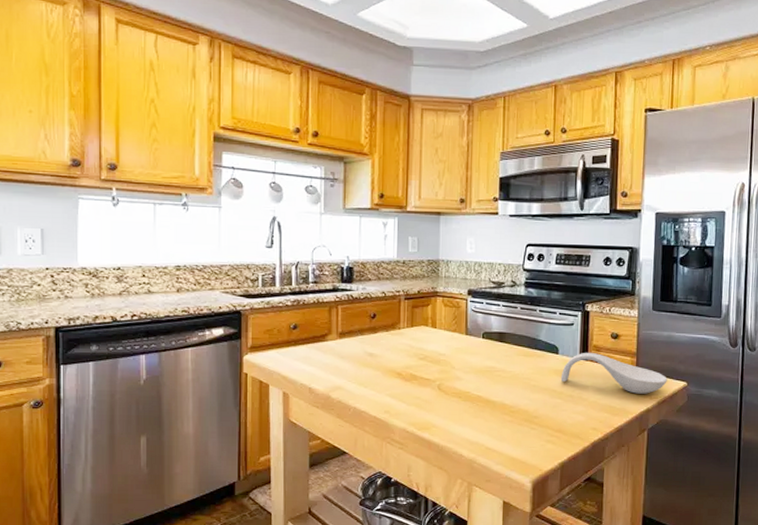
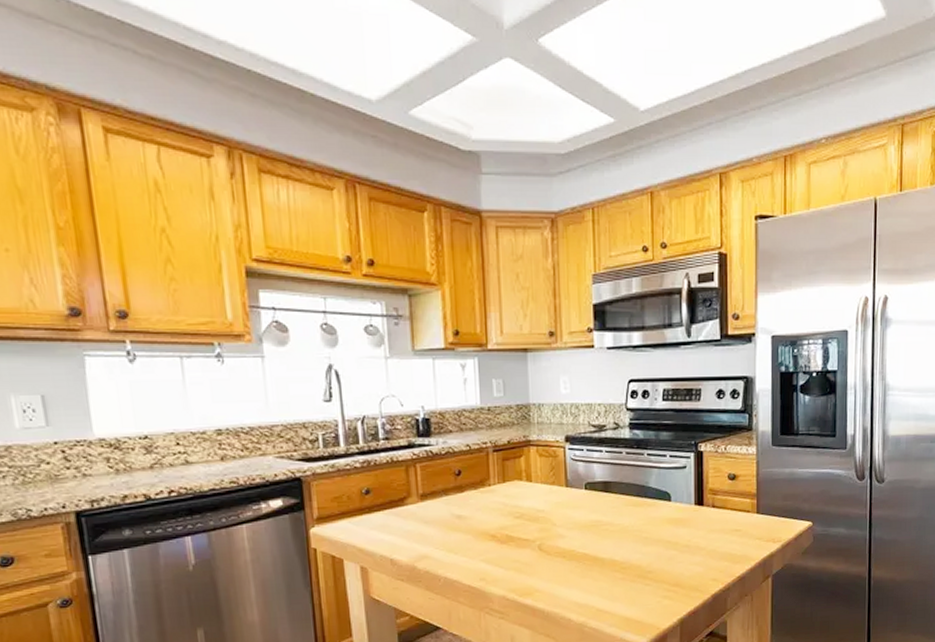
spoon rest: present [560,352,667,394] -> none [675,496,791,538]

